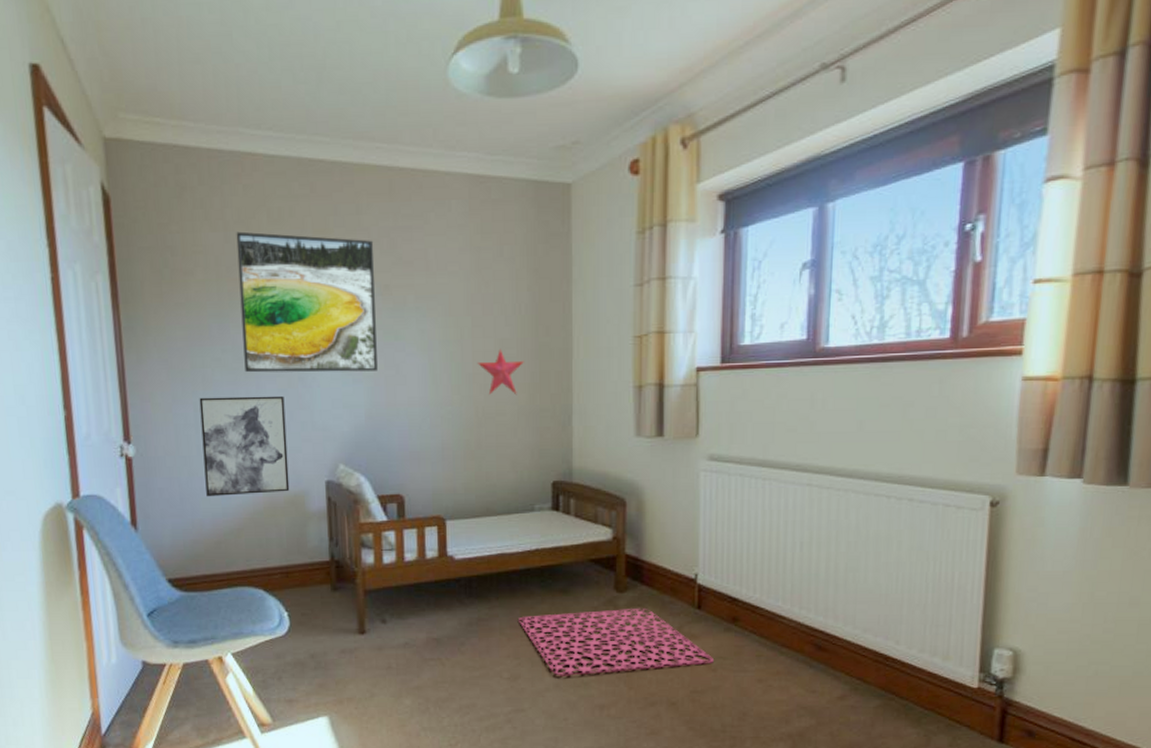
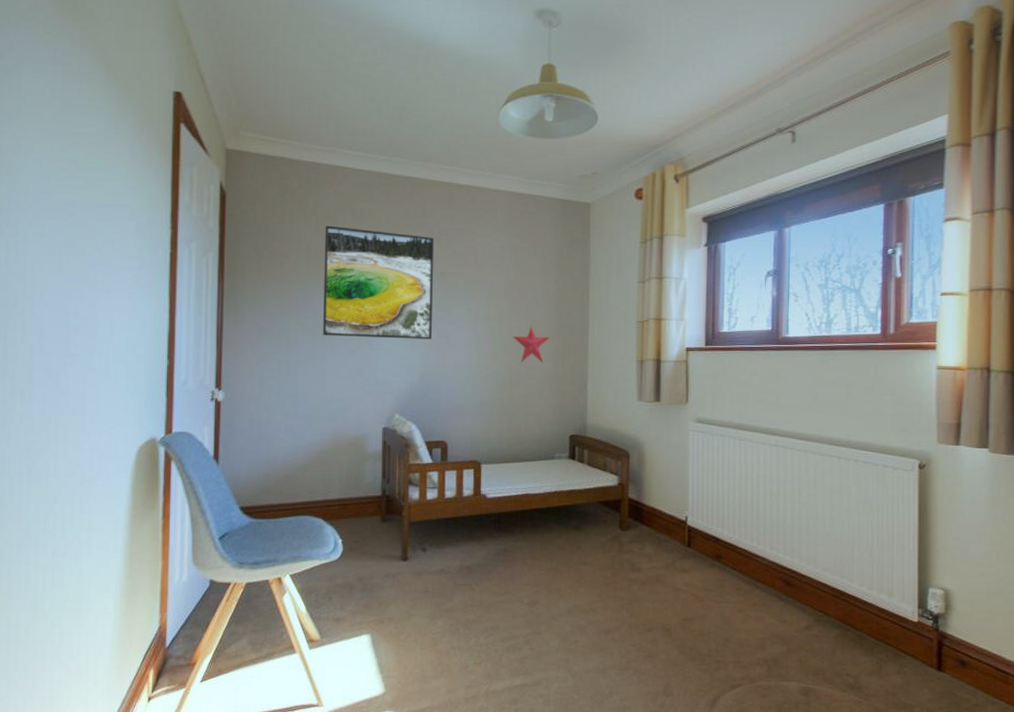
wall art: present [199,395,290,497] -> none [281,354,354,438]
bath mat: present [519,609,713,676] -> none [539,545,701,603]

